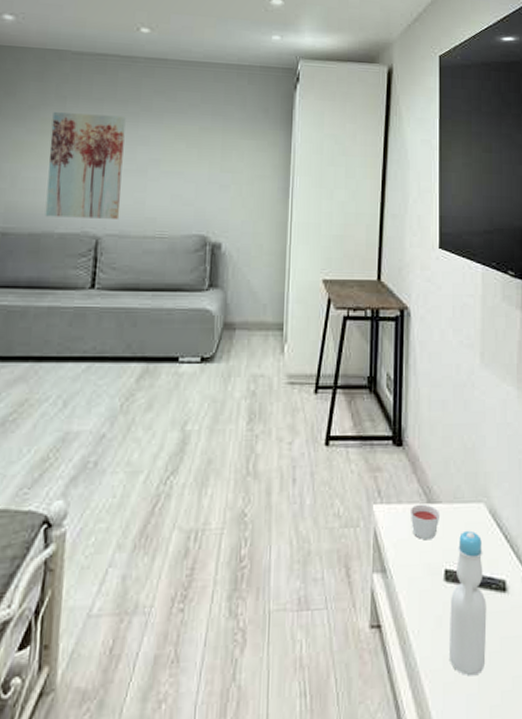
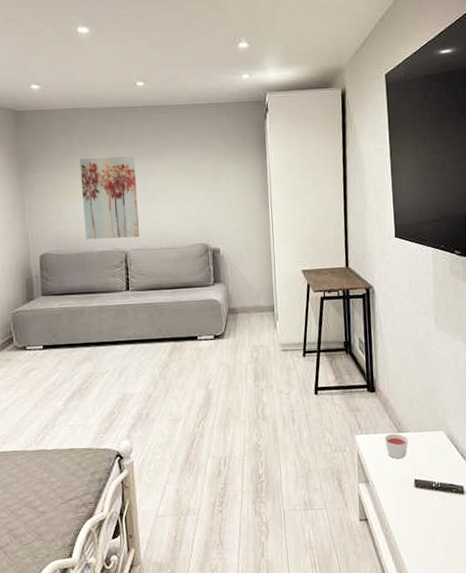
bottle: present [448,530,487,676] -> none [420,451,450,553]

